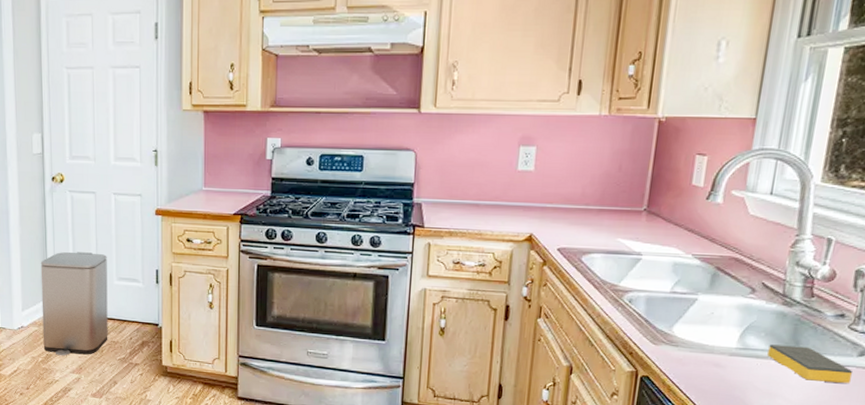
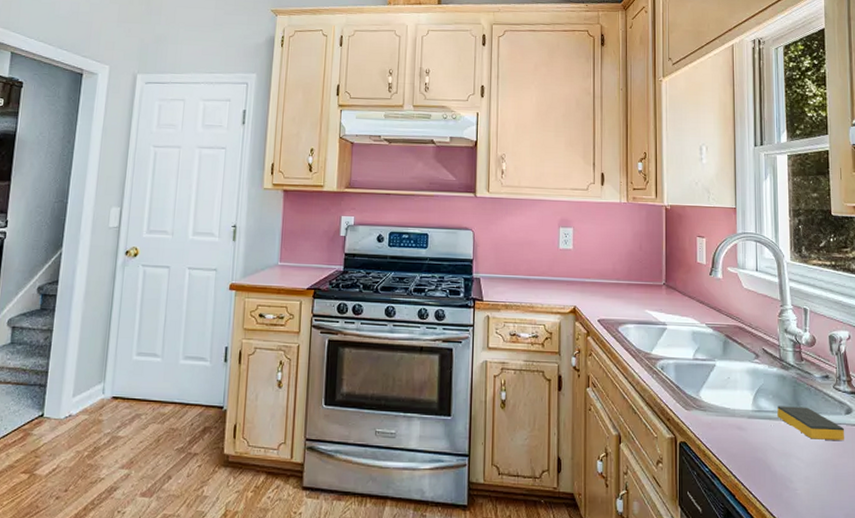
pedal bin: present [40,252,108,357] -> none [91,329,175,449]

